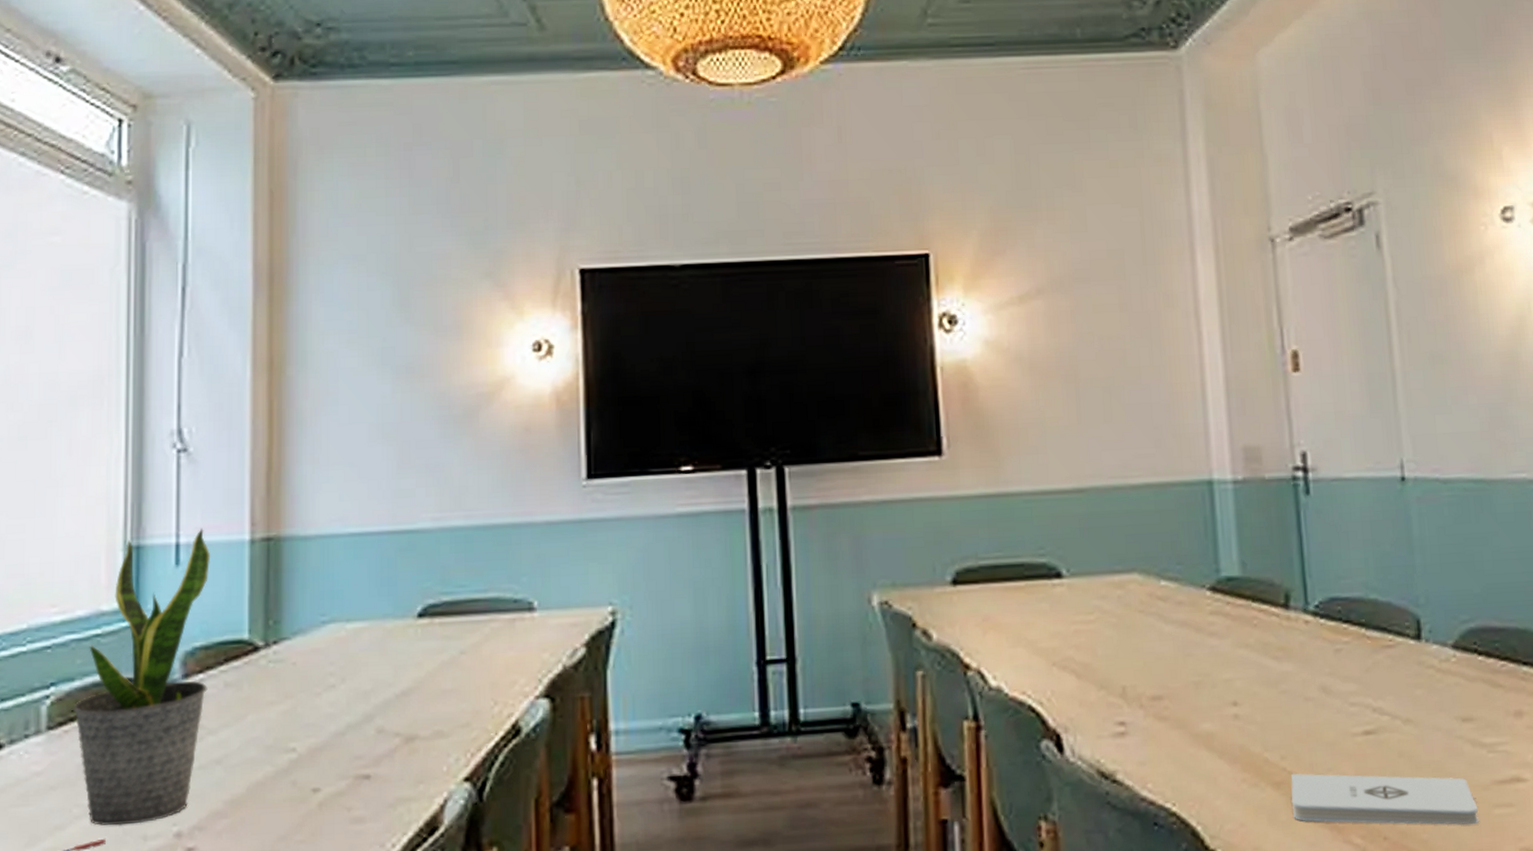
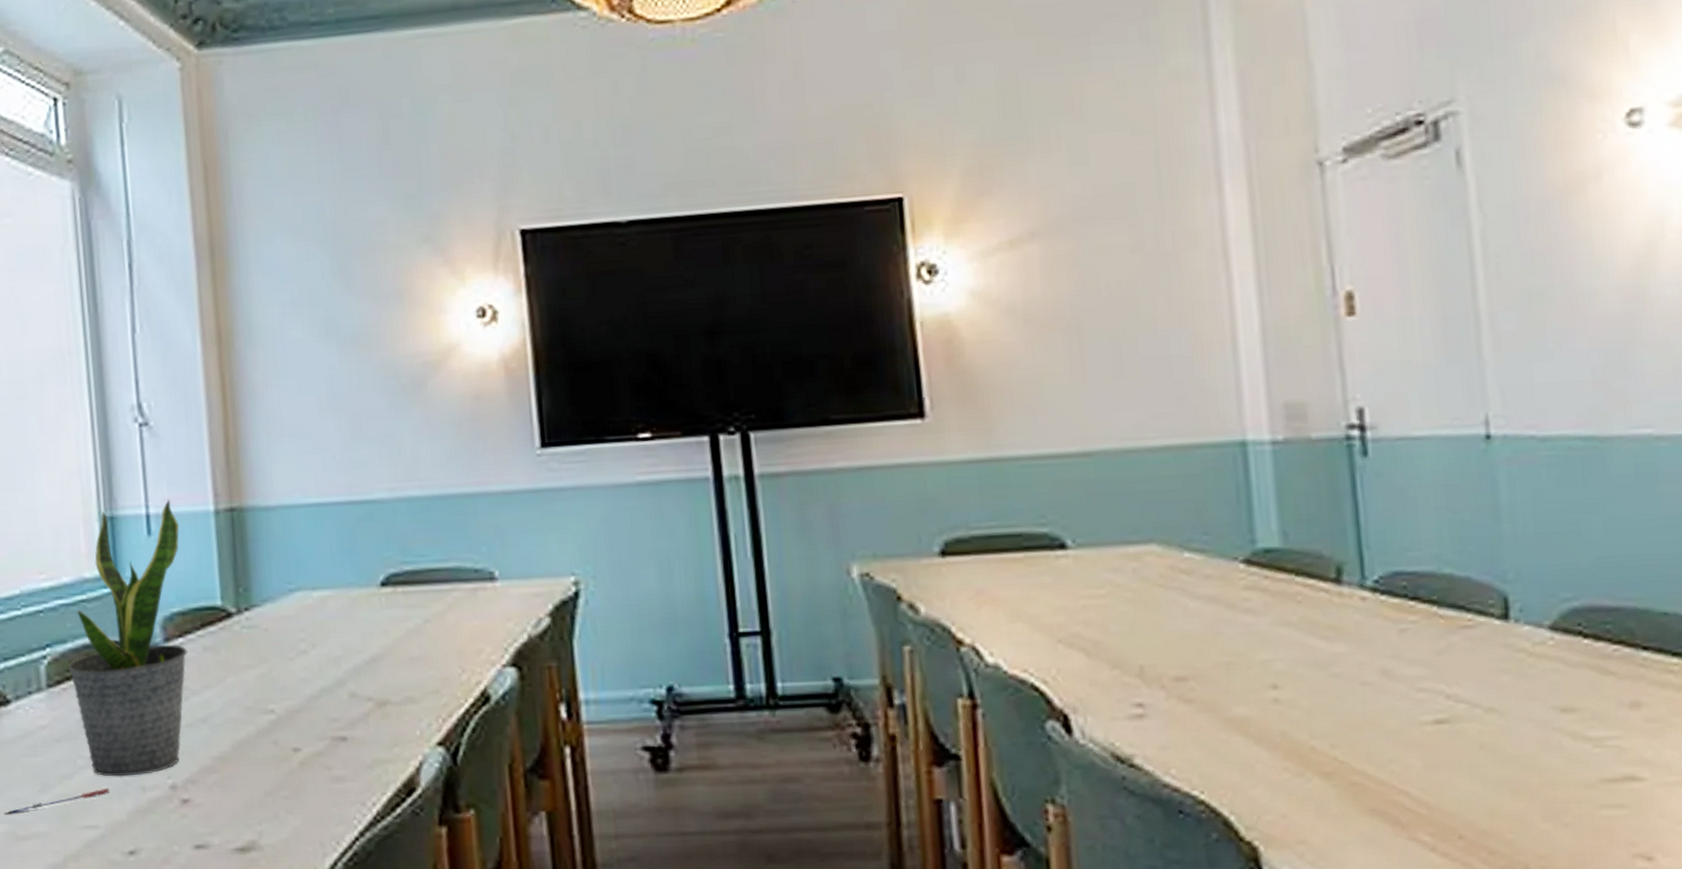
notepad: present [1290,773,1480,825] -> none [1343,763,1581,827]

